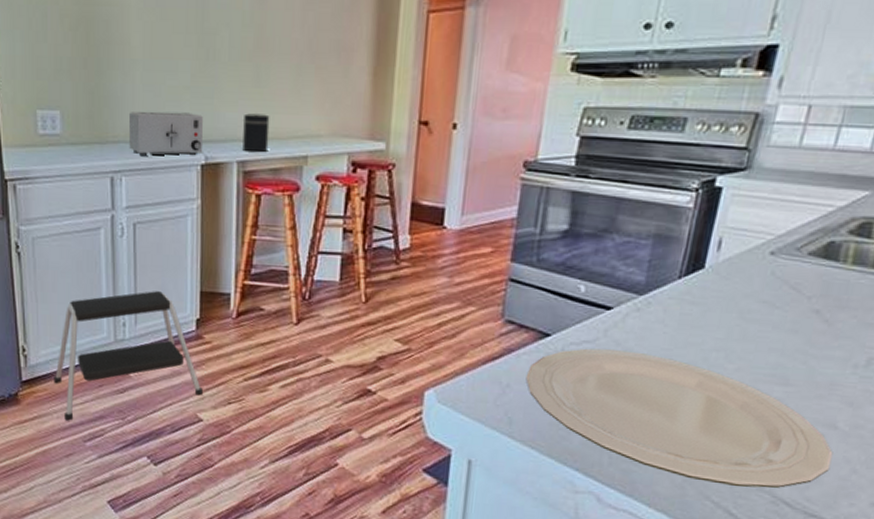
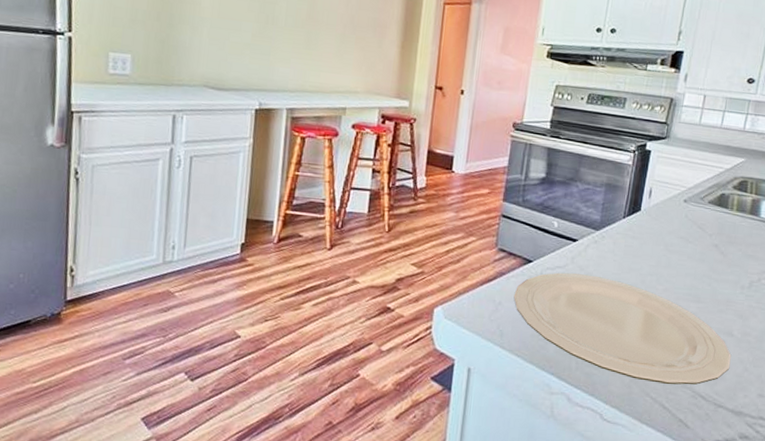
step stool: present [54,291,203,421] -> none [99,217,242,339]
toaster: present [128,111,203,157] -> none [192,60,260,102]
cylinder: present [242,113,270,152] -> none [292,69,317,102]

